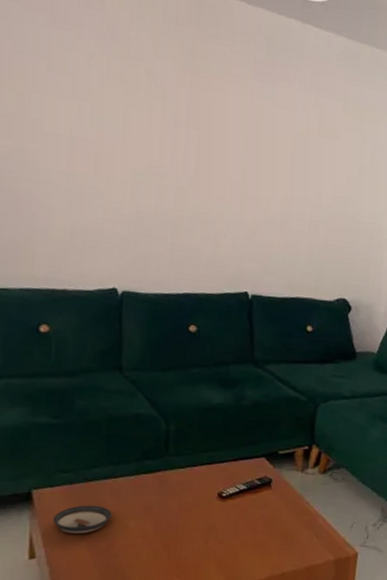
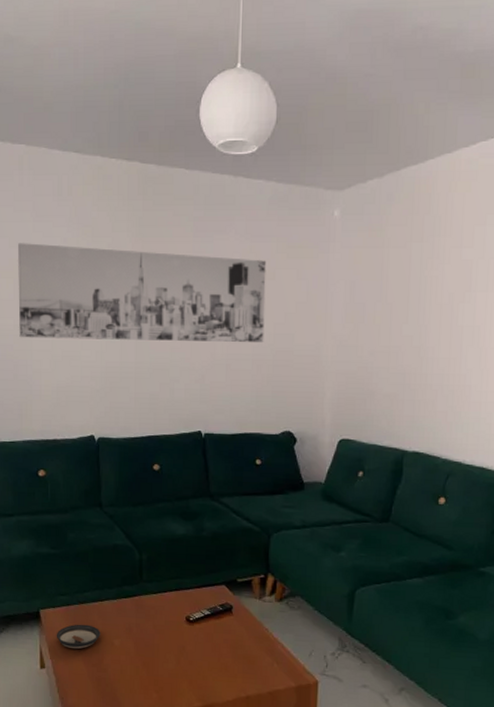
wall art: none [22,49,332,204] -> present [18,243,267,342]

